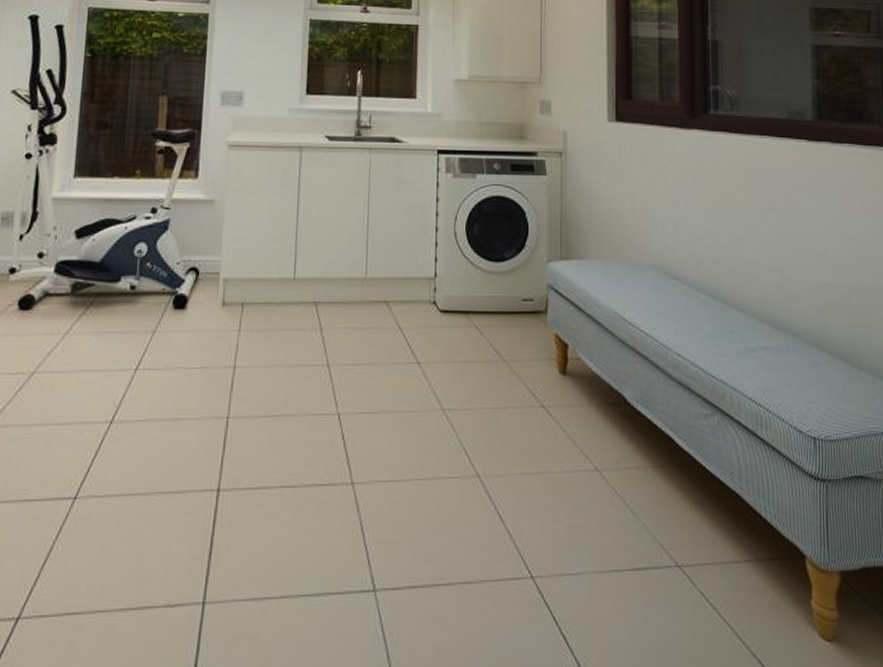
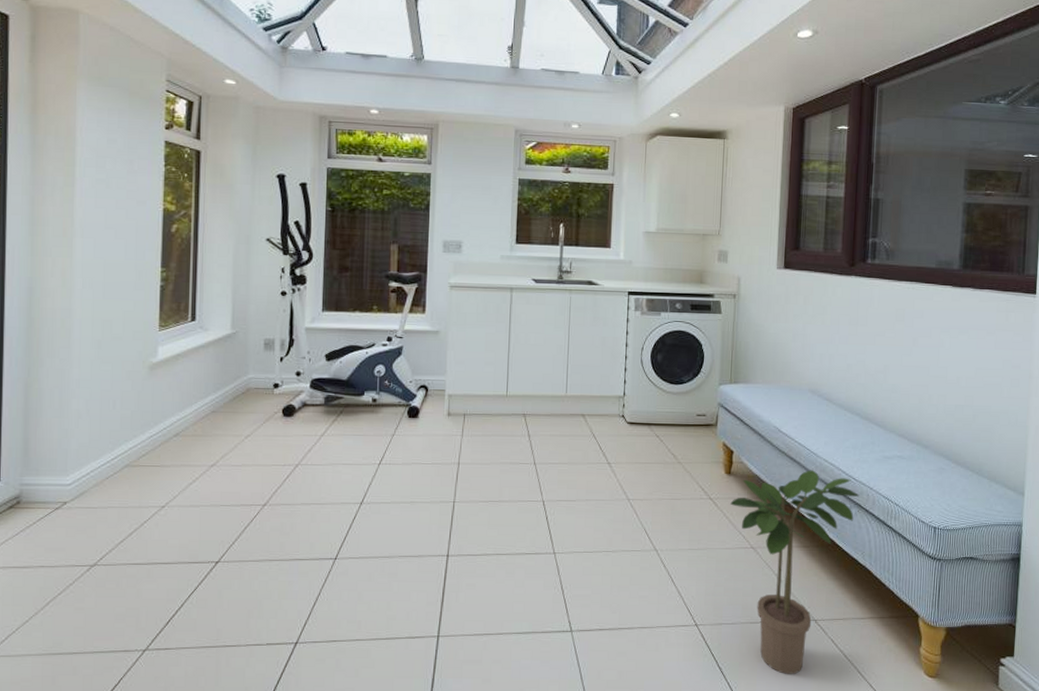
potted plant: none [567,367,722,643] -> present [730,470,860,674]

